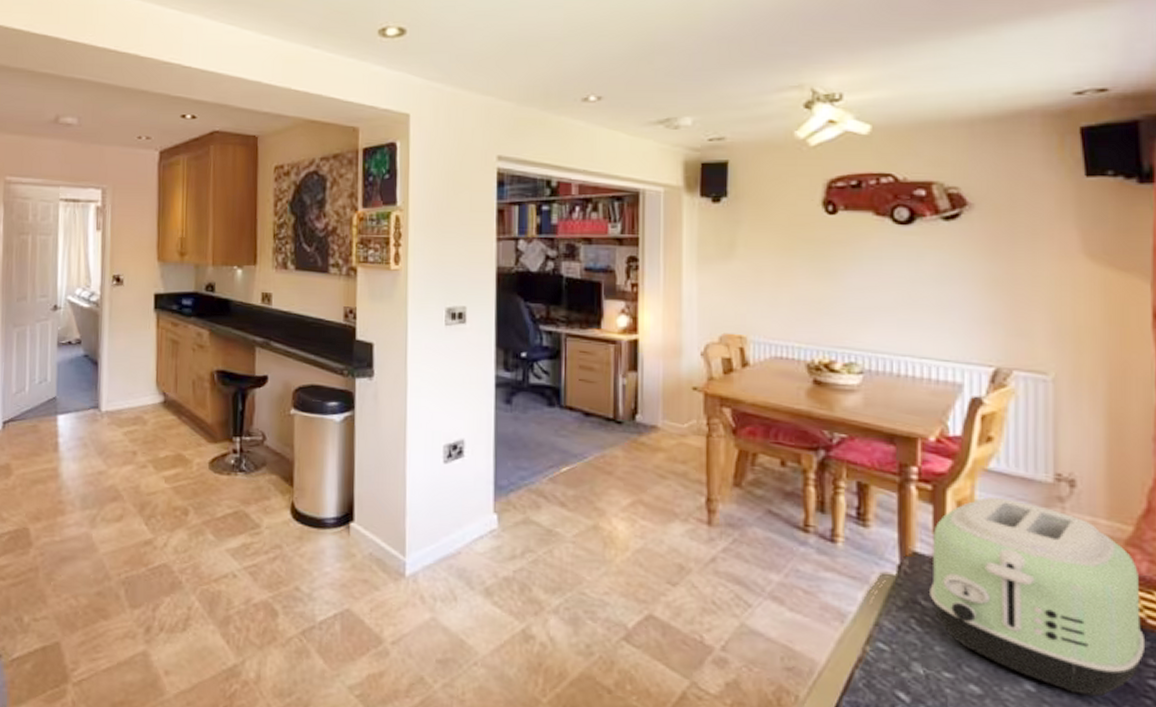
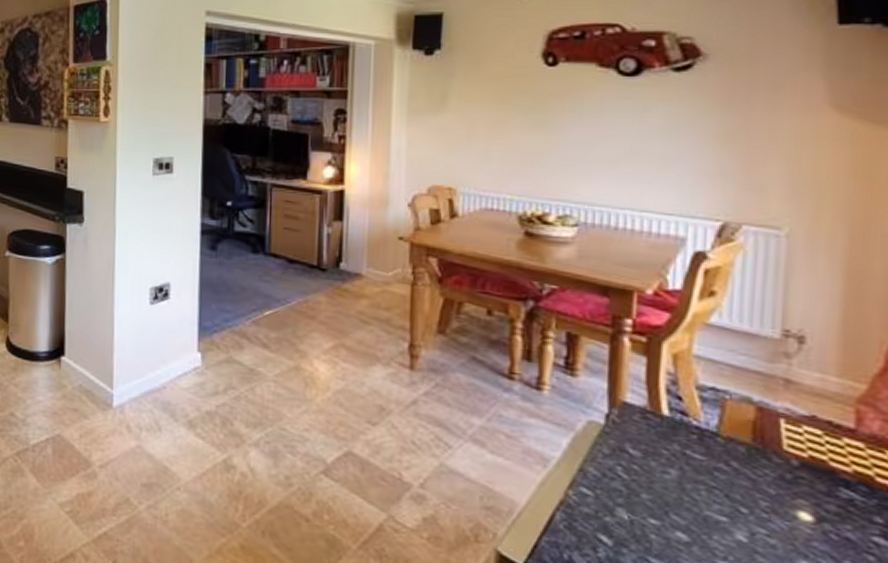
toaster: present [930,497,1144,697] -> none [639,351,871,550]

